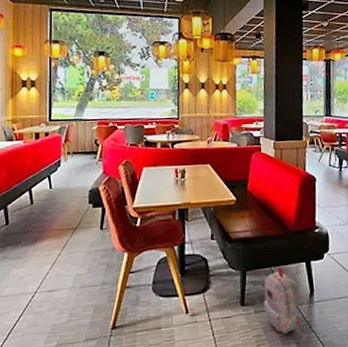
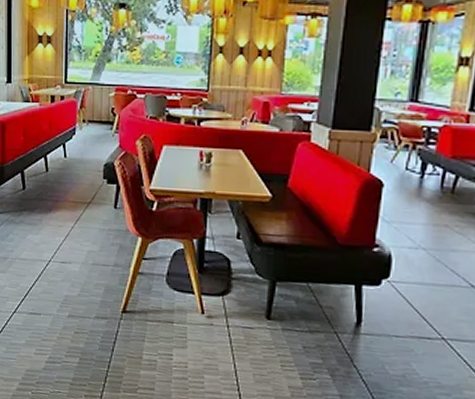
backpack: present [263,266,300,334] -> none [294,283,343,361]

